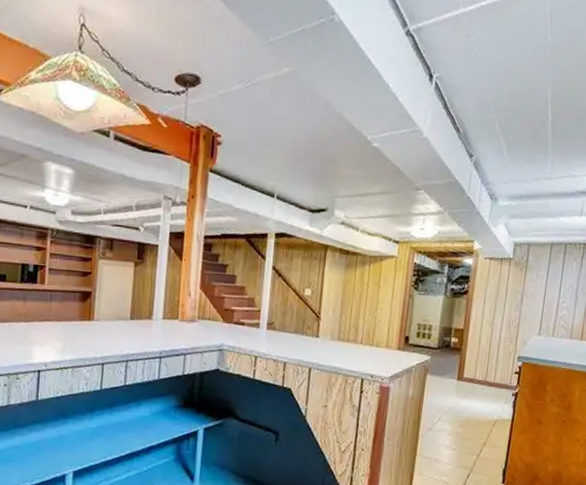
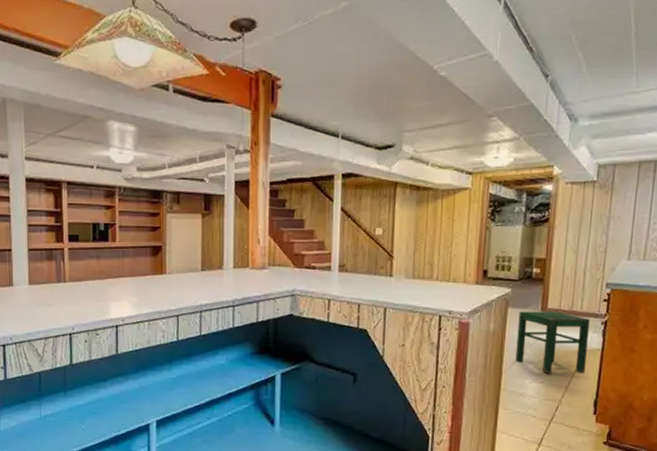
stool: none [431,379,502,442] -> present [515,311,590,374]

